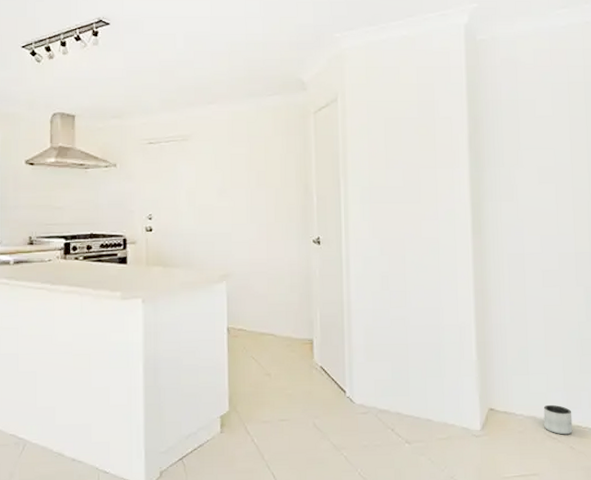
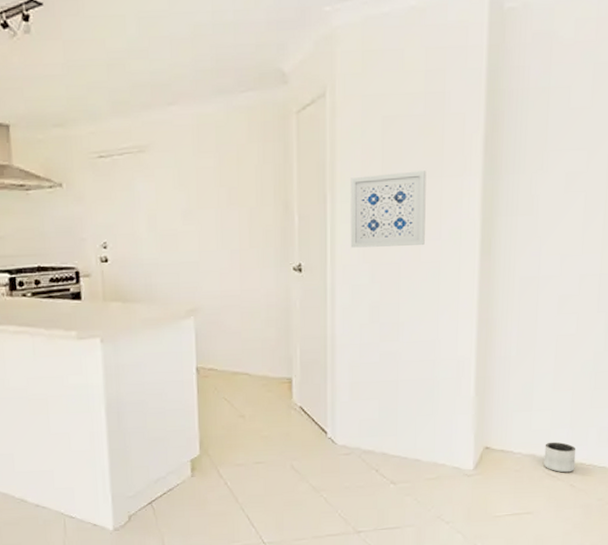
wall art: none [360,162,425,225] -> present [350,170,426,248]

